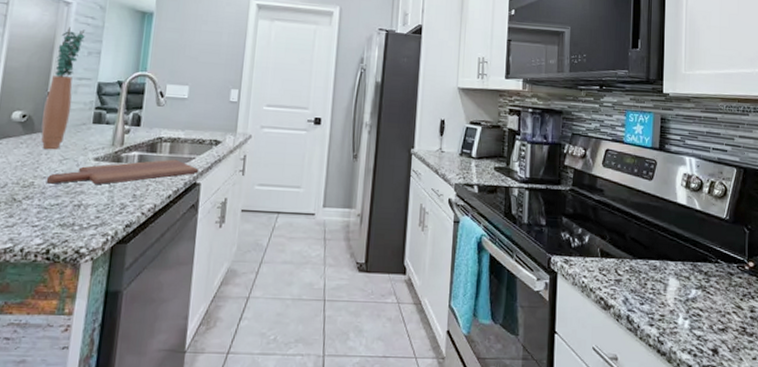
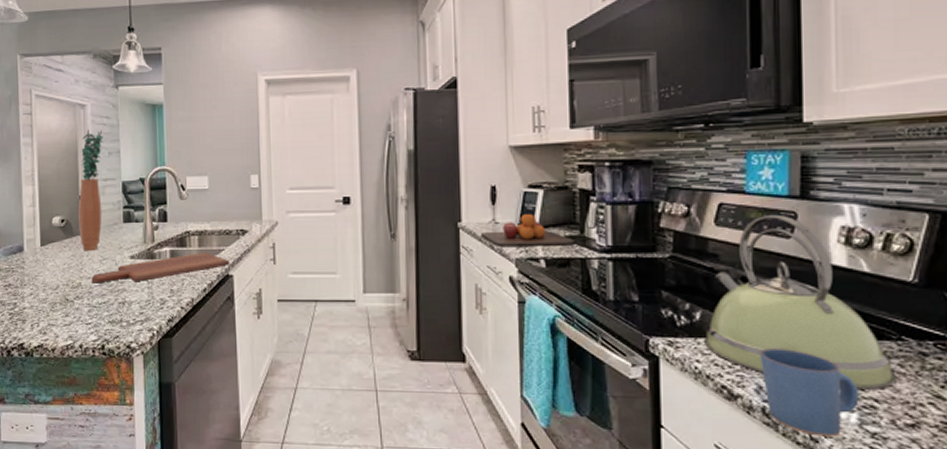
chopping board: none [428,146,502,175] -> present [480,214,576,246]
kettle: none [590,160,714,301] -> present [704,214,897,390]
mug: none [627,267,691,340] -> present [759,348,859,437]

